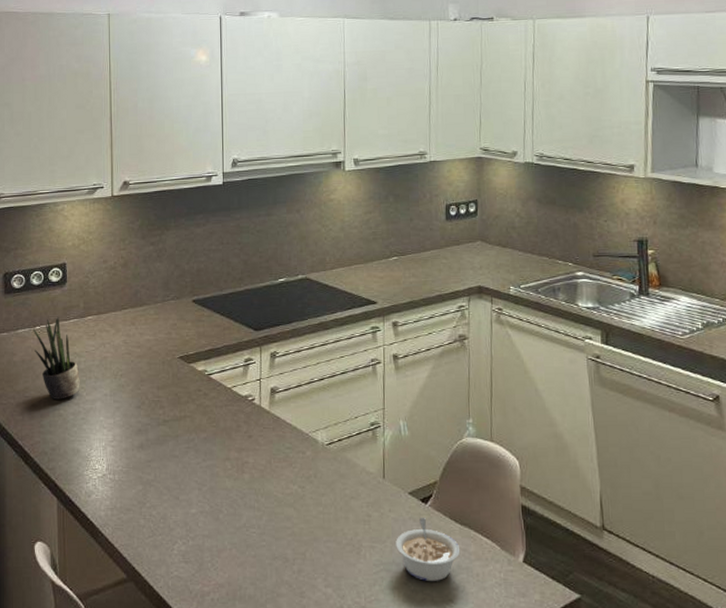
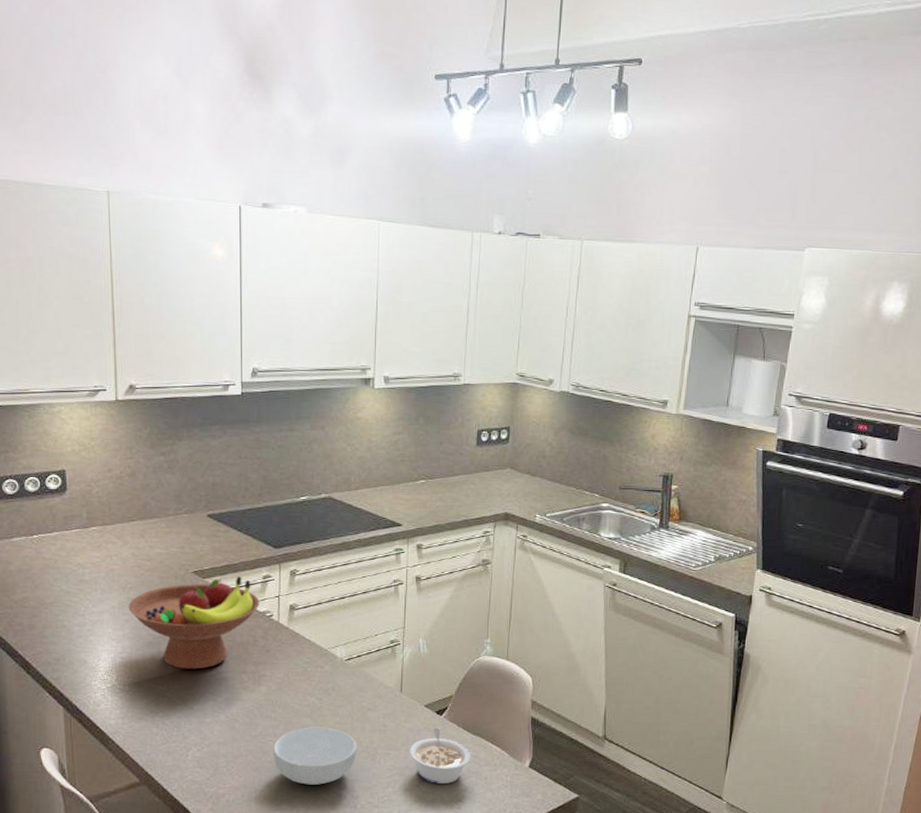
potted plant: present [32,316,80,400] -> none [29,525,85,611]
fruit bowl: none [119,360,242,457] -> present [128,576,260,670]
cereal bowl: none [257,517,342,582] -> present [273,727,357,785]

